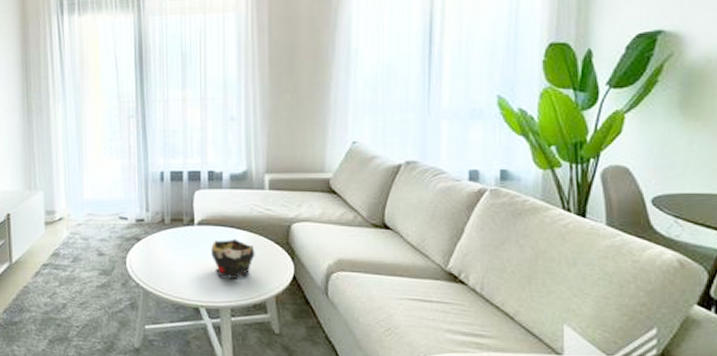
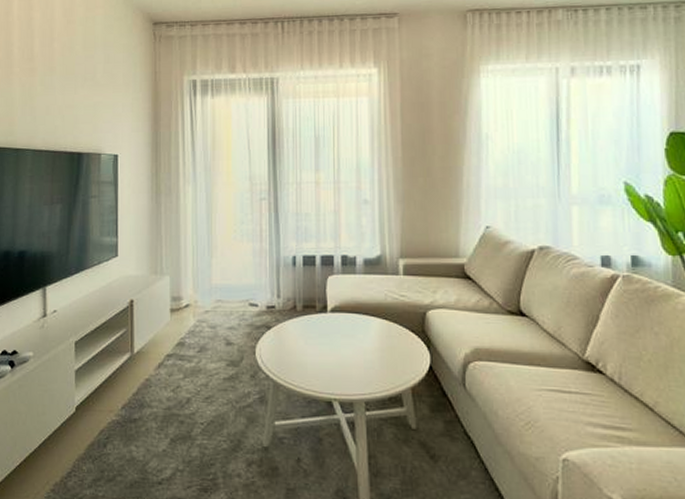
decorative bowl: present [211,238,255,280] -> none [345,326,390,371]

